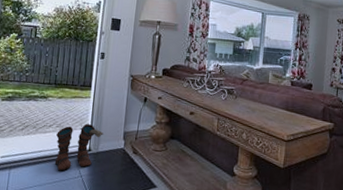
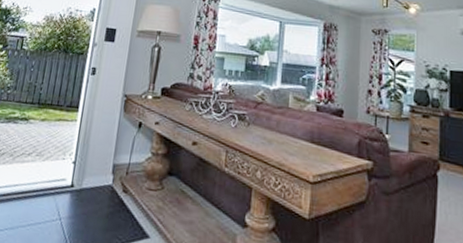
boots: present [54,123,103,171] -> none [30,152,89,212]

